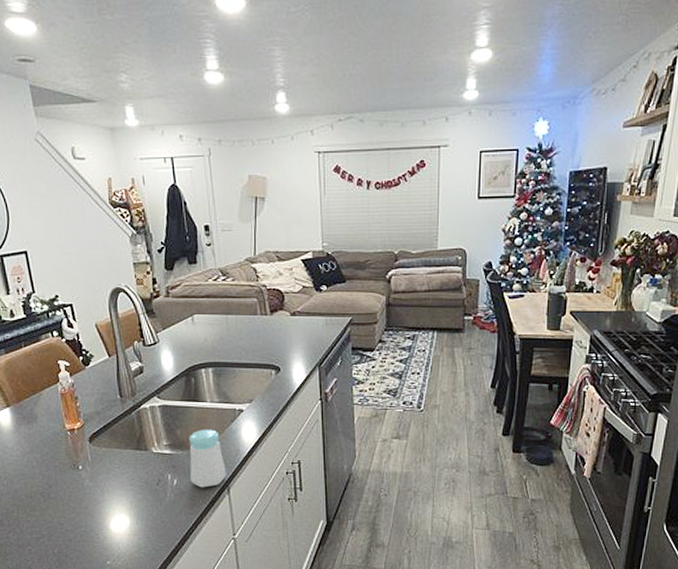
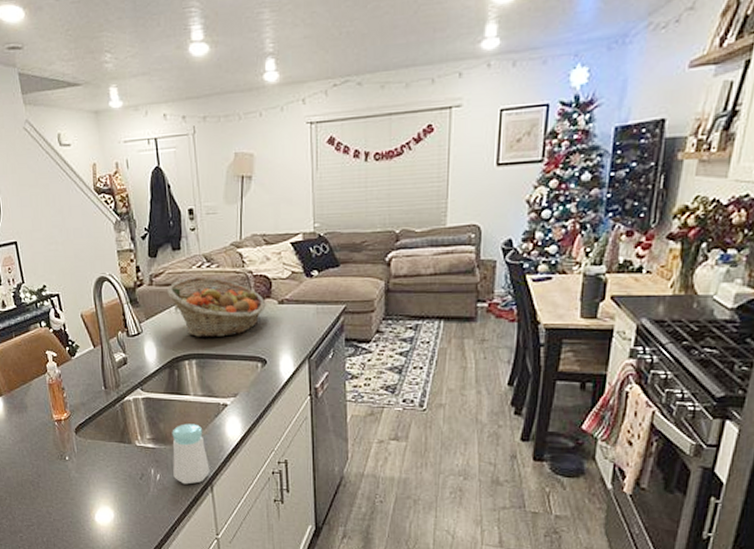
fruit basket: none [183,289,279,347] -> present [166,276,266,338]

